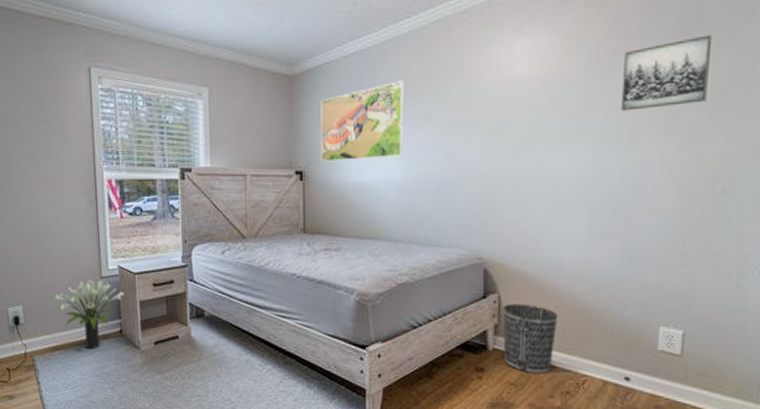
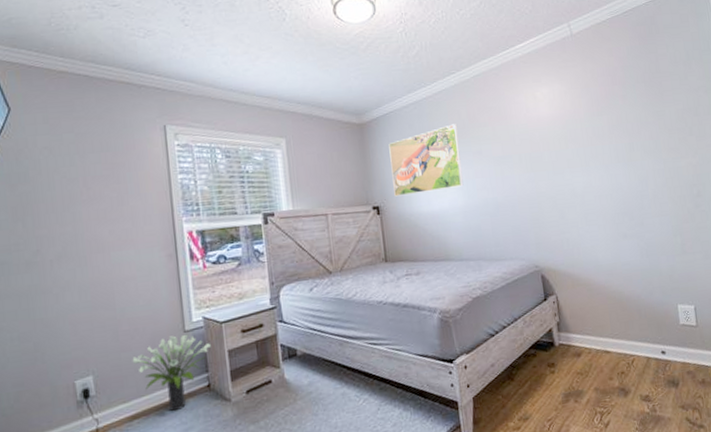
wastebasket: present [503,304,559,375] -> none [561,300,607,362]
wall art: present [621,35,711,111] -> none [615,81,674,139]

